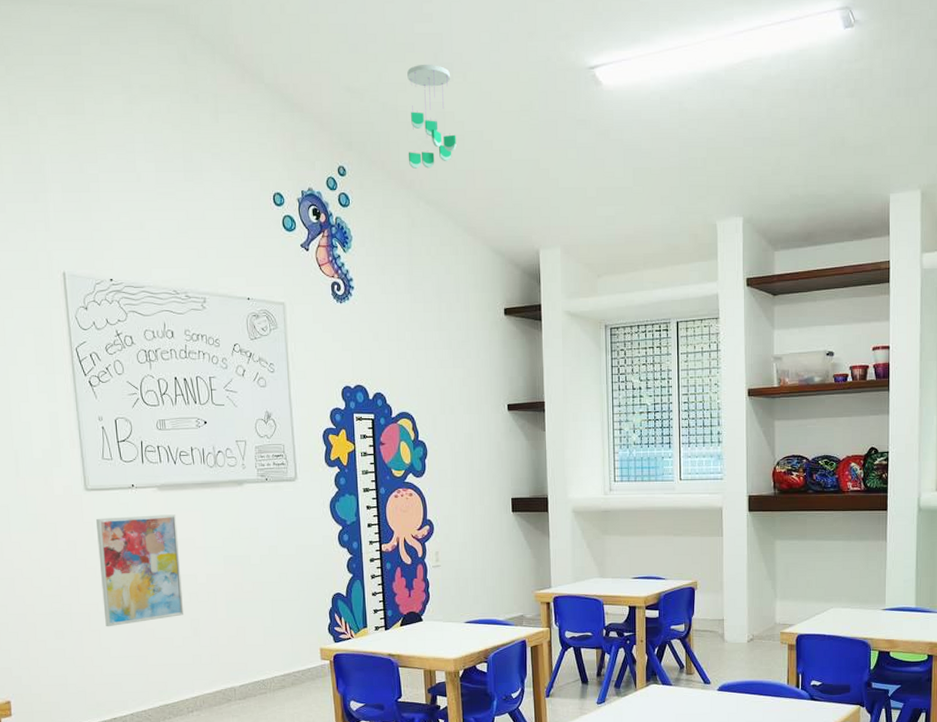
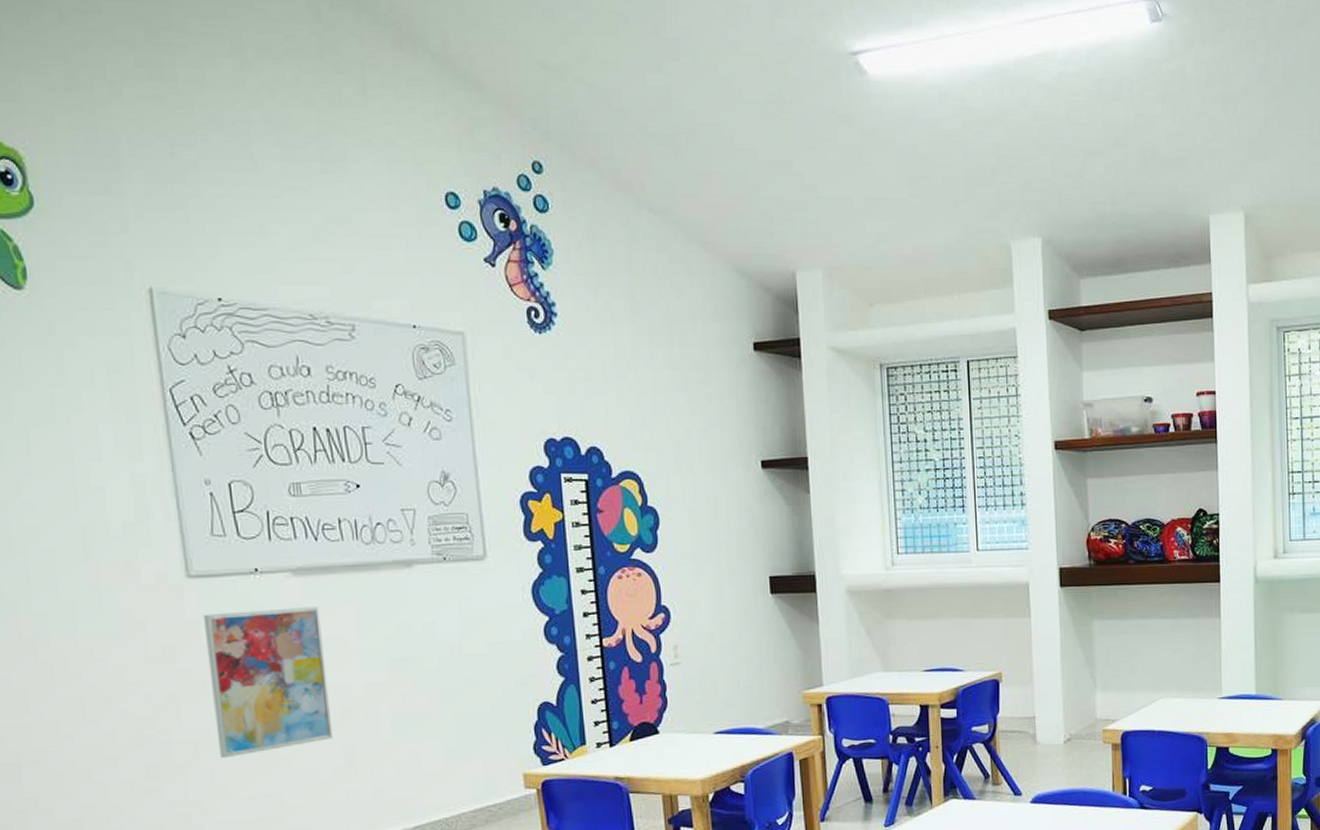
ceiling mobile: present [407,64,457,169] -> none [620,38,687,168]

